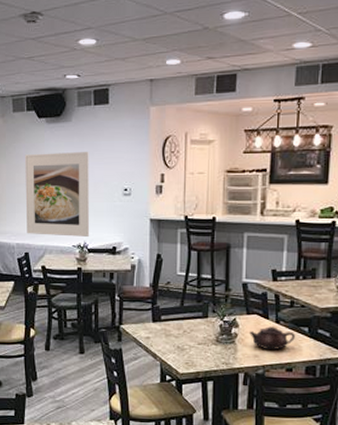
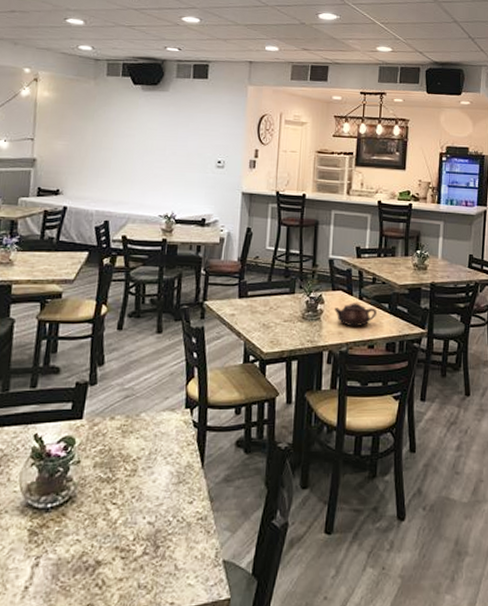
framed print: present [25,152,90,237] -> none [109,119,184,207]

